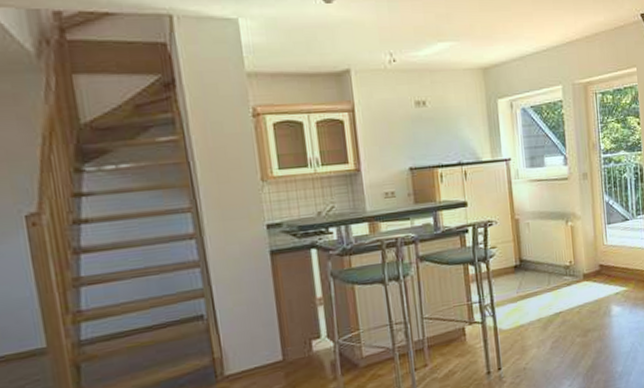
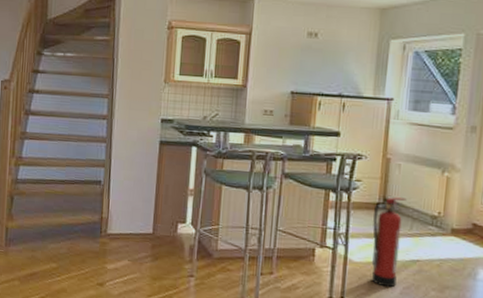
fire extinguisher: none [513,255,546,347] -> present [371,197,407,288]

